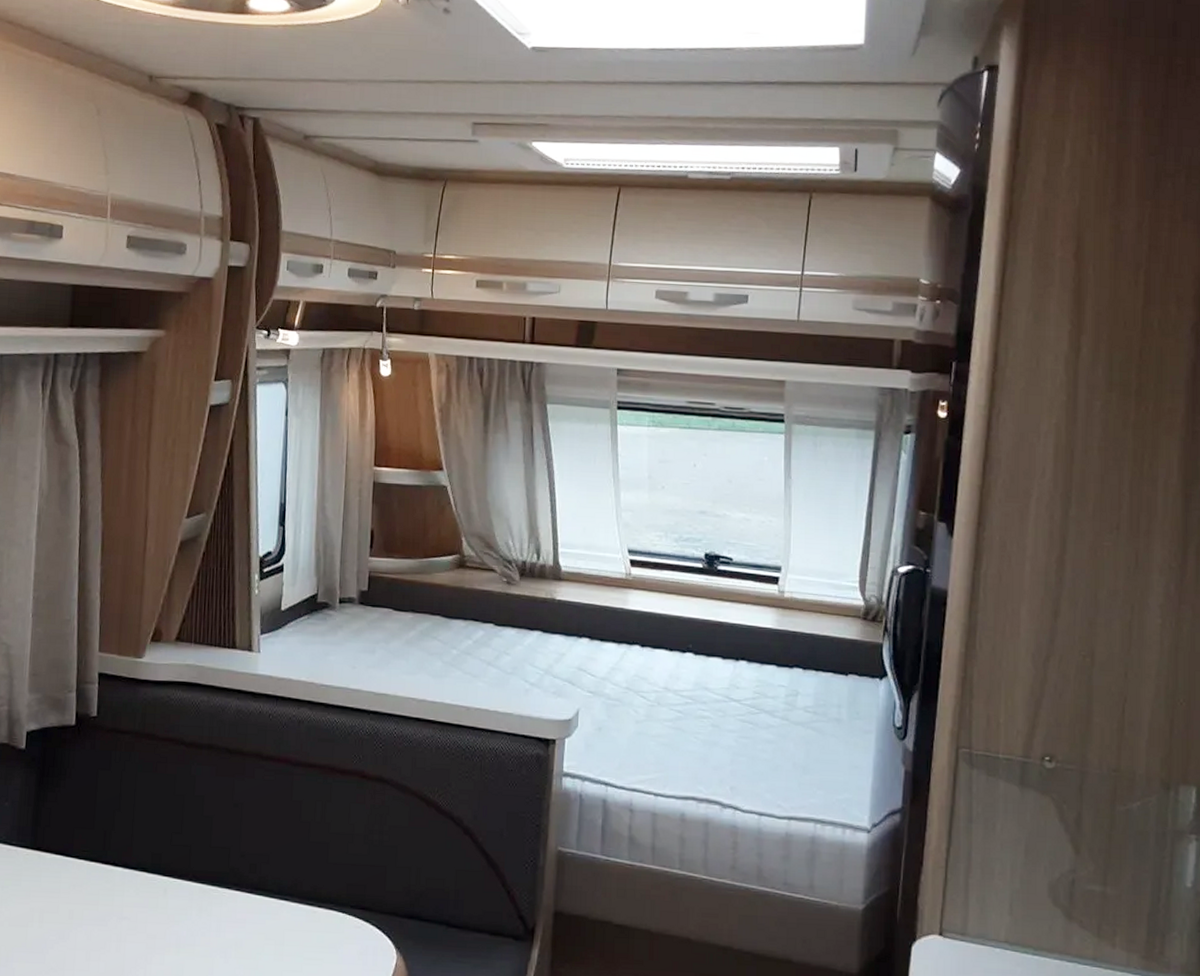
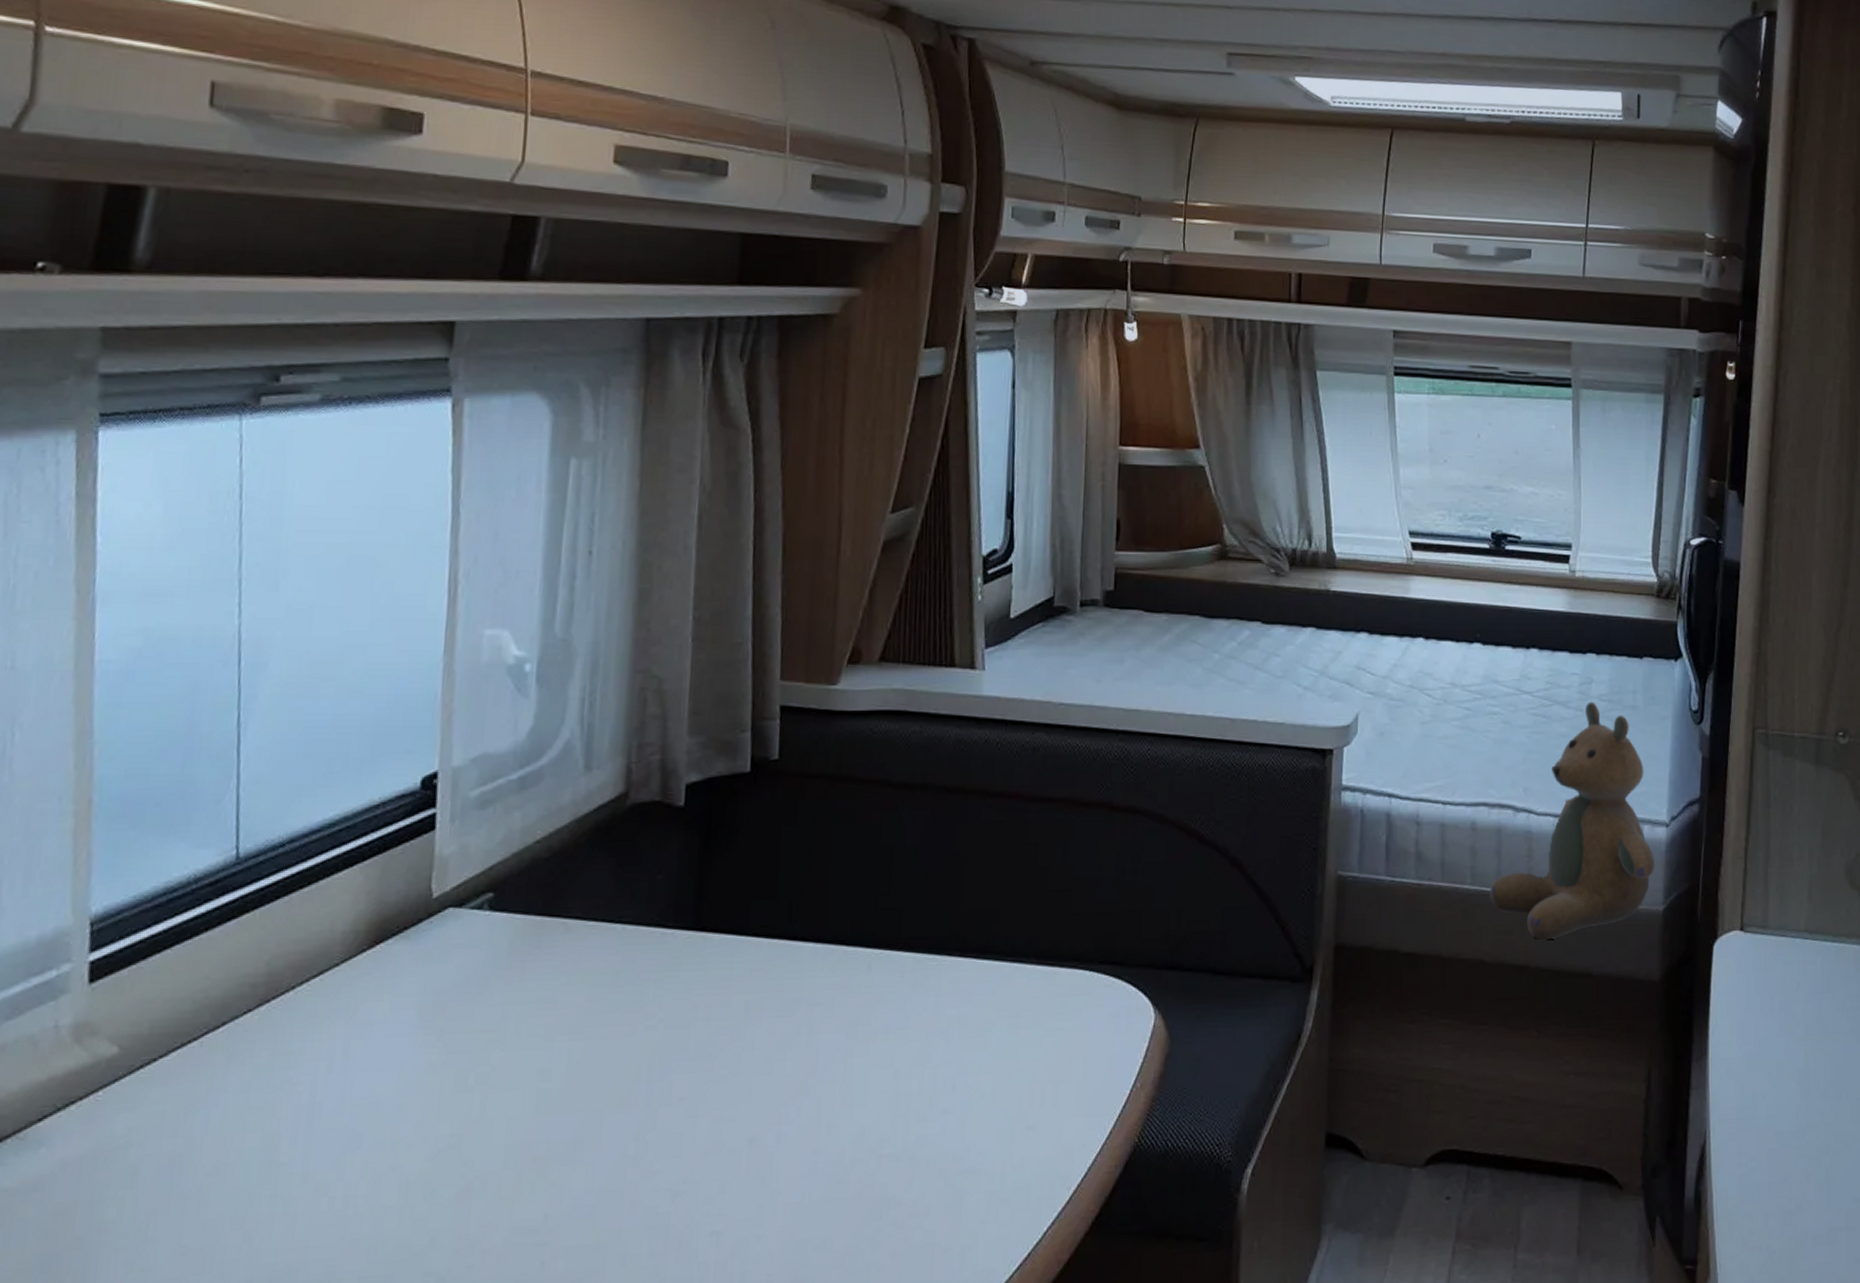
teddy bear: none [696,712,855,927] -> present [1489,701,1655,941]

